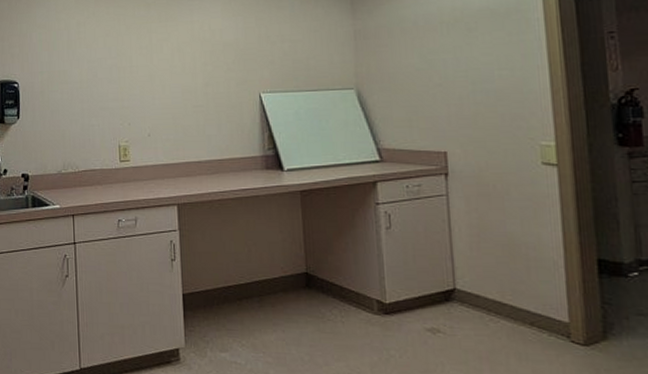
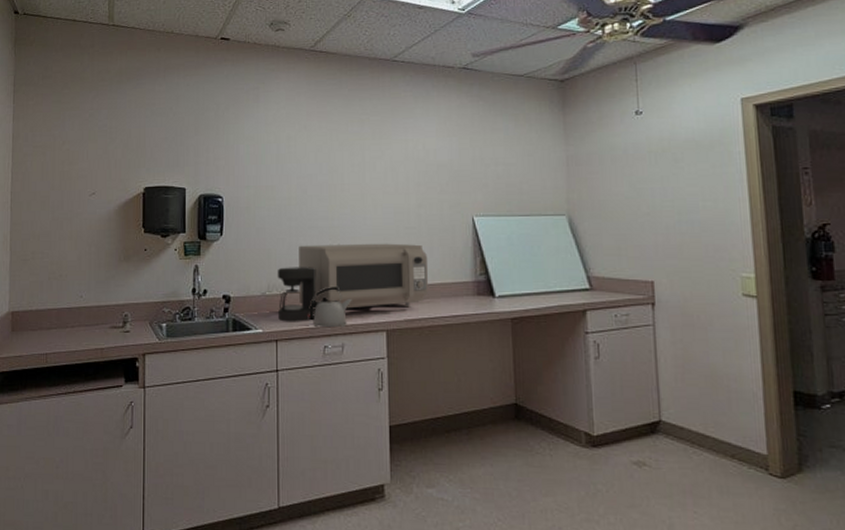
coffee maker: none [71,146,110,198] -> present [277,267,317,322]
microwave: none [91,121,217,185] -> present [299,243,428,309]
kettle: none [103,163,143,203] -> present [309,286,352,328]

